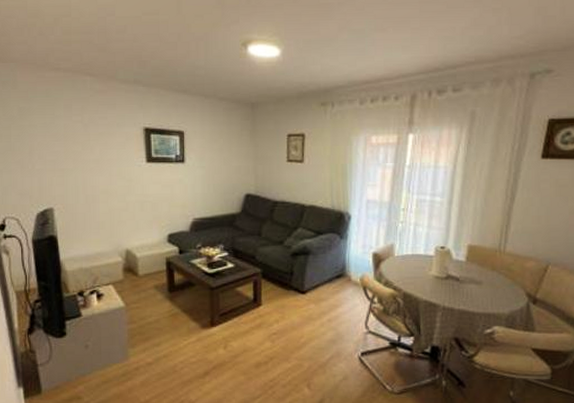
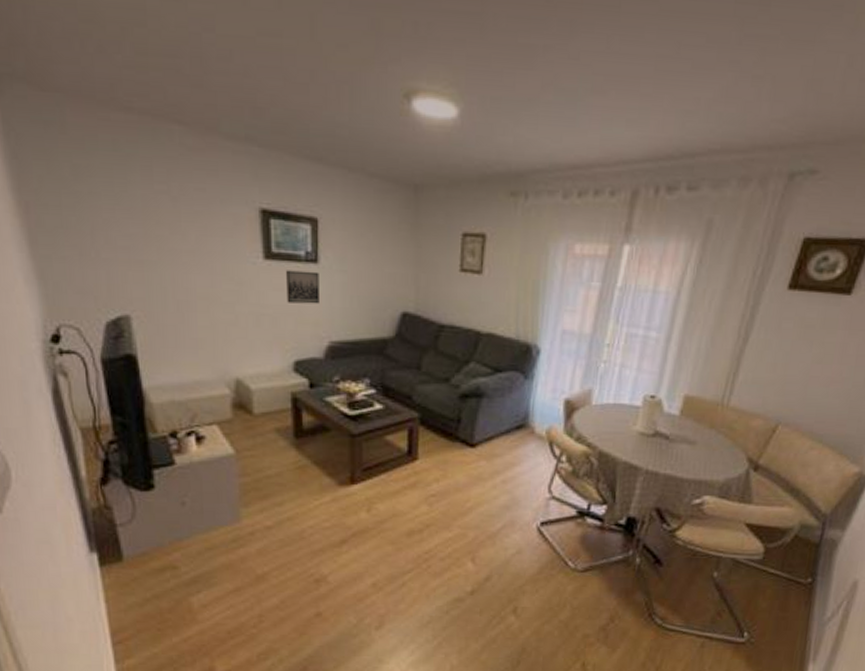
wall art: none [162,169,186,192] -> present [286,270,319,304]

